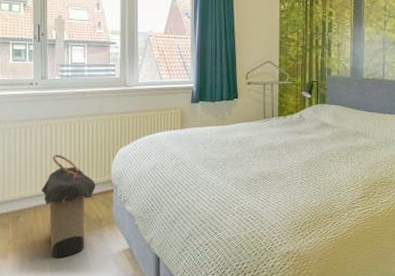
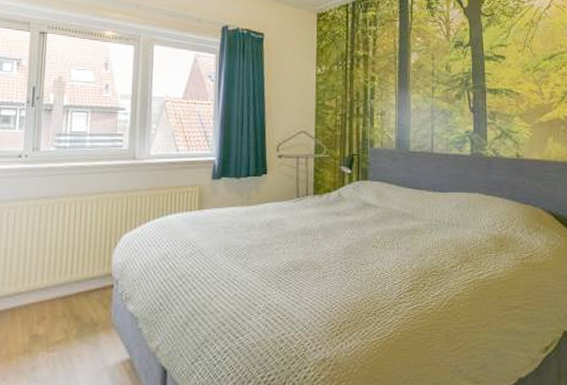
laundry hamper: present [41,154,95,258] -> none [23,242,91,373]

